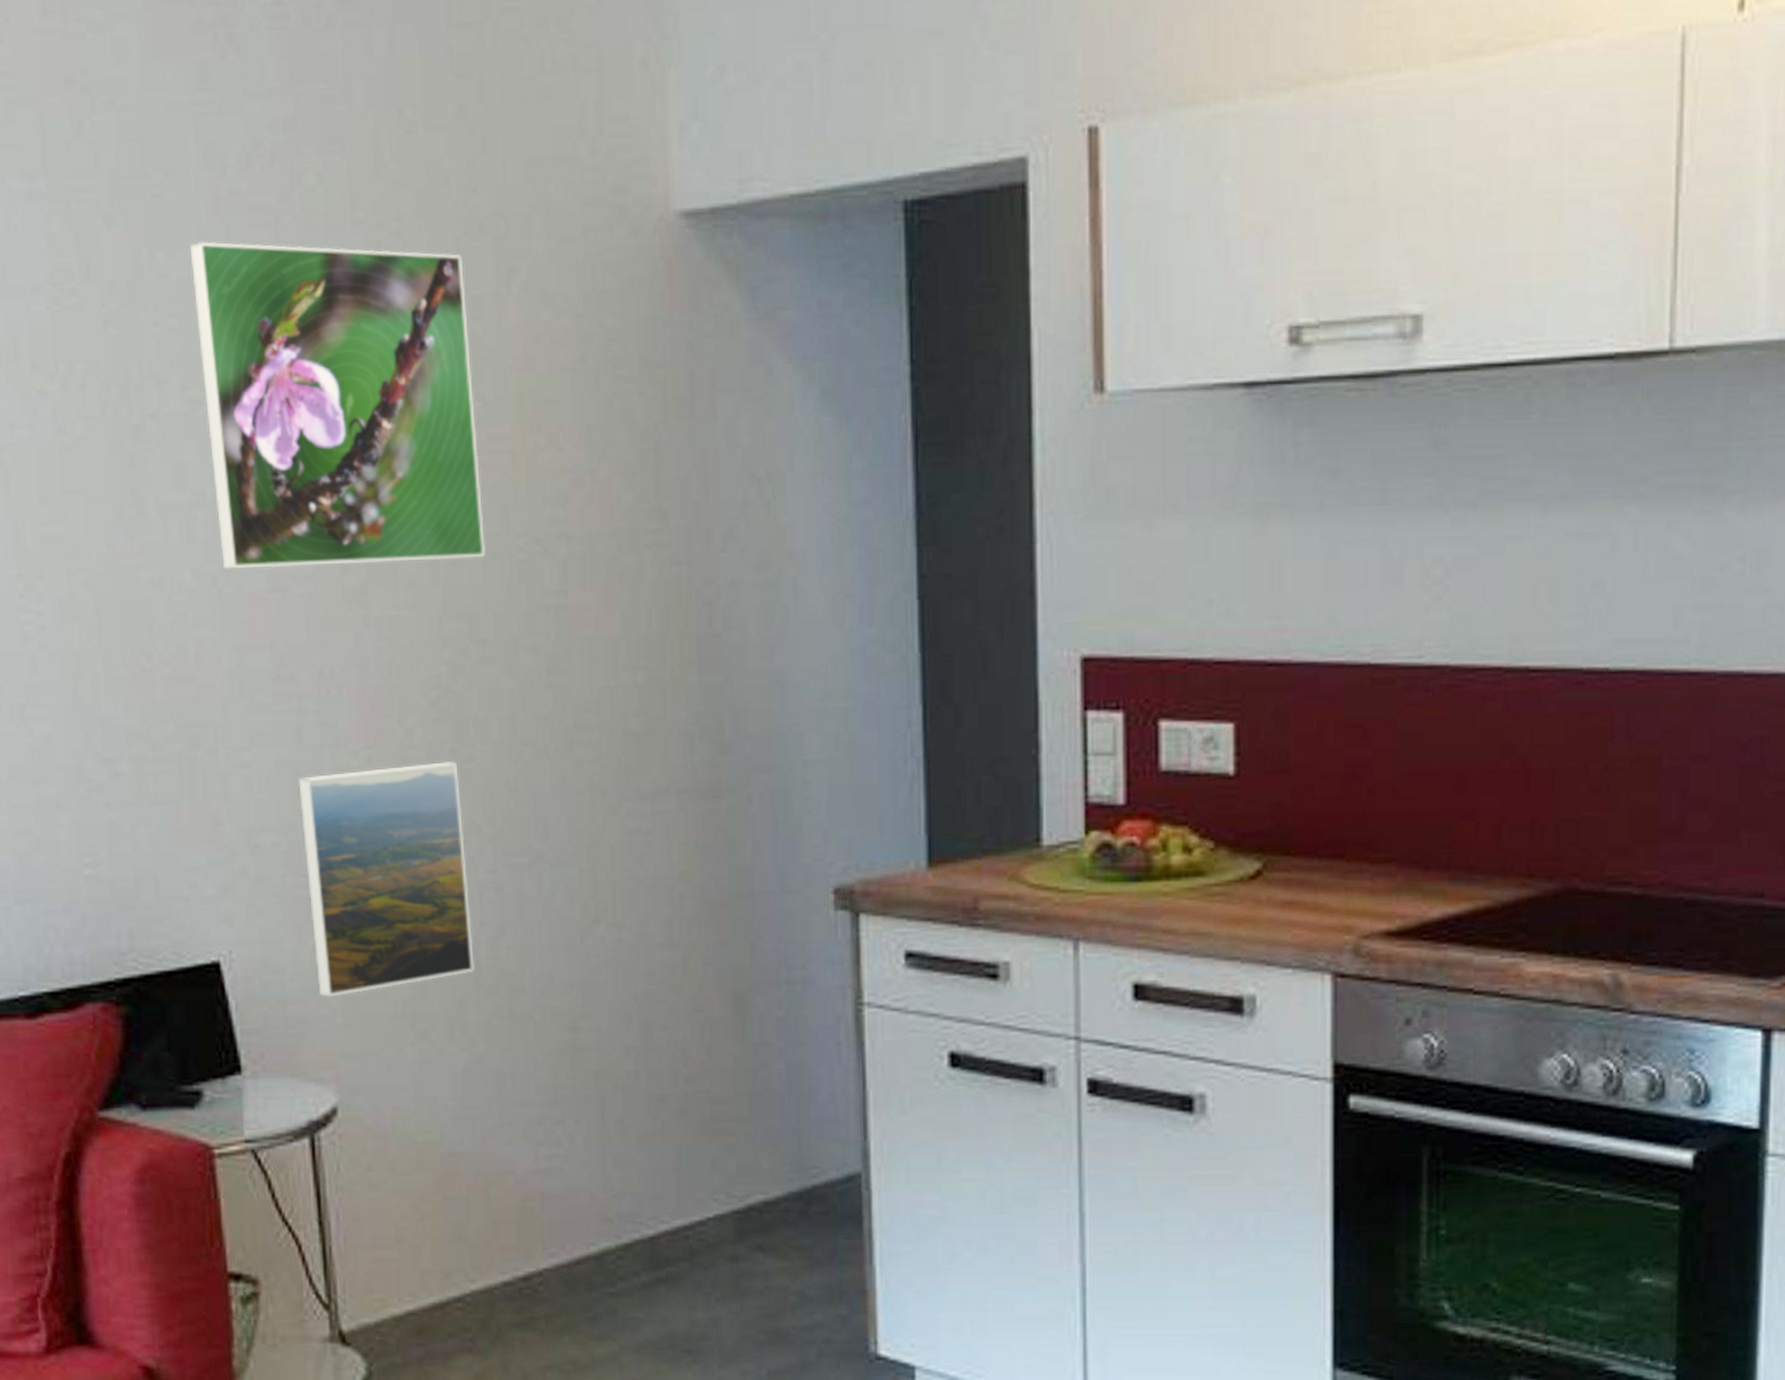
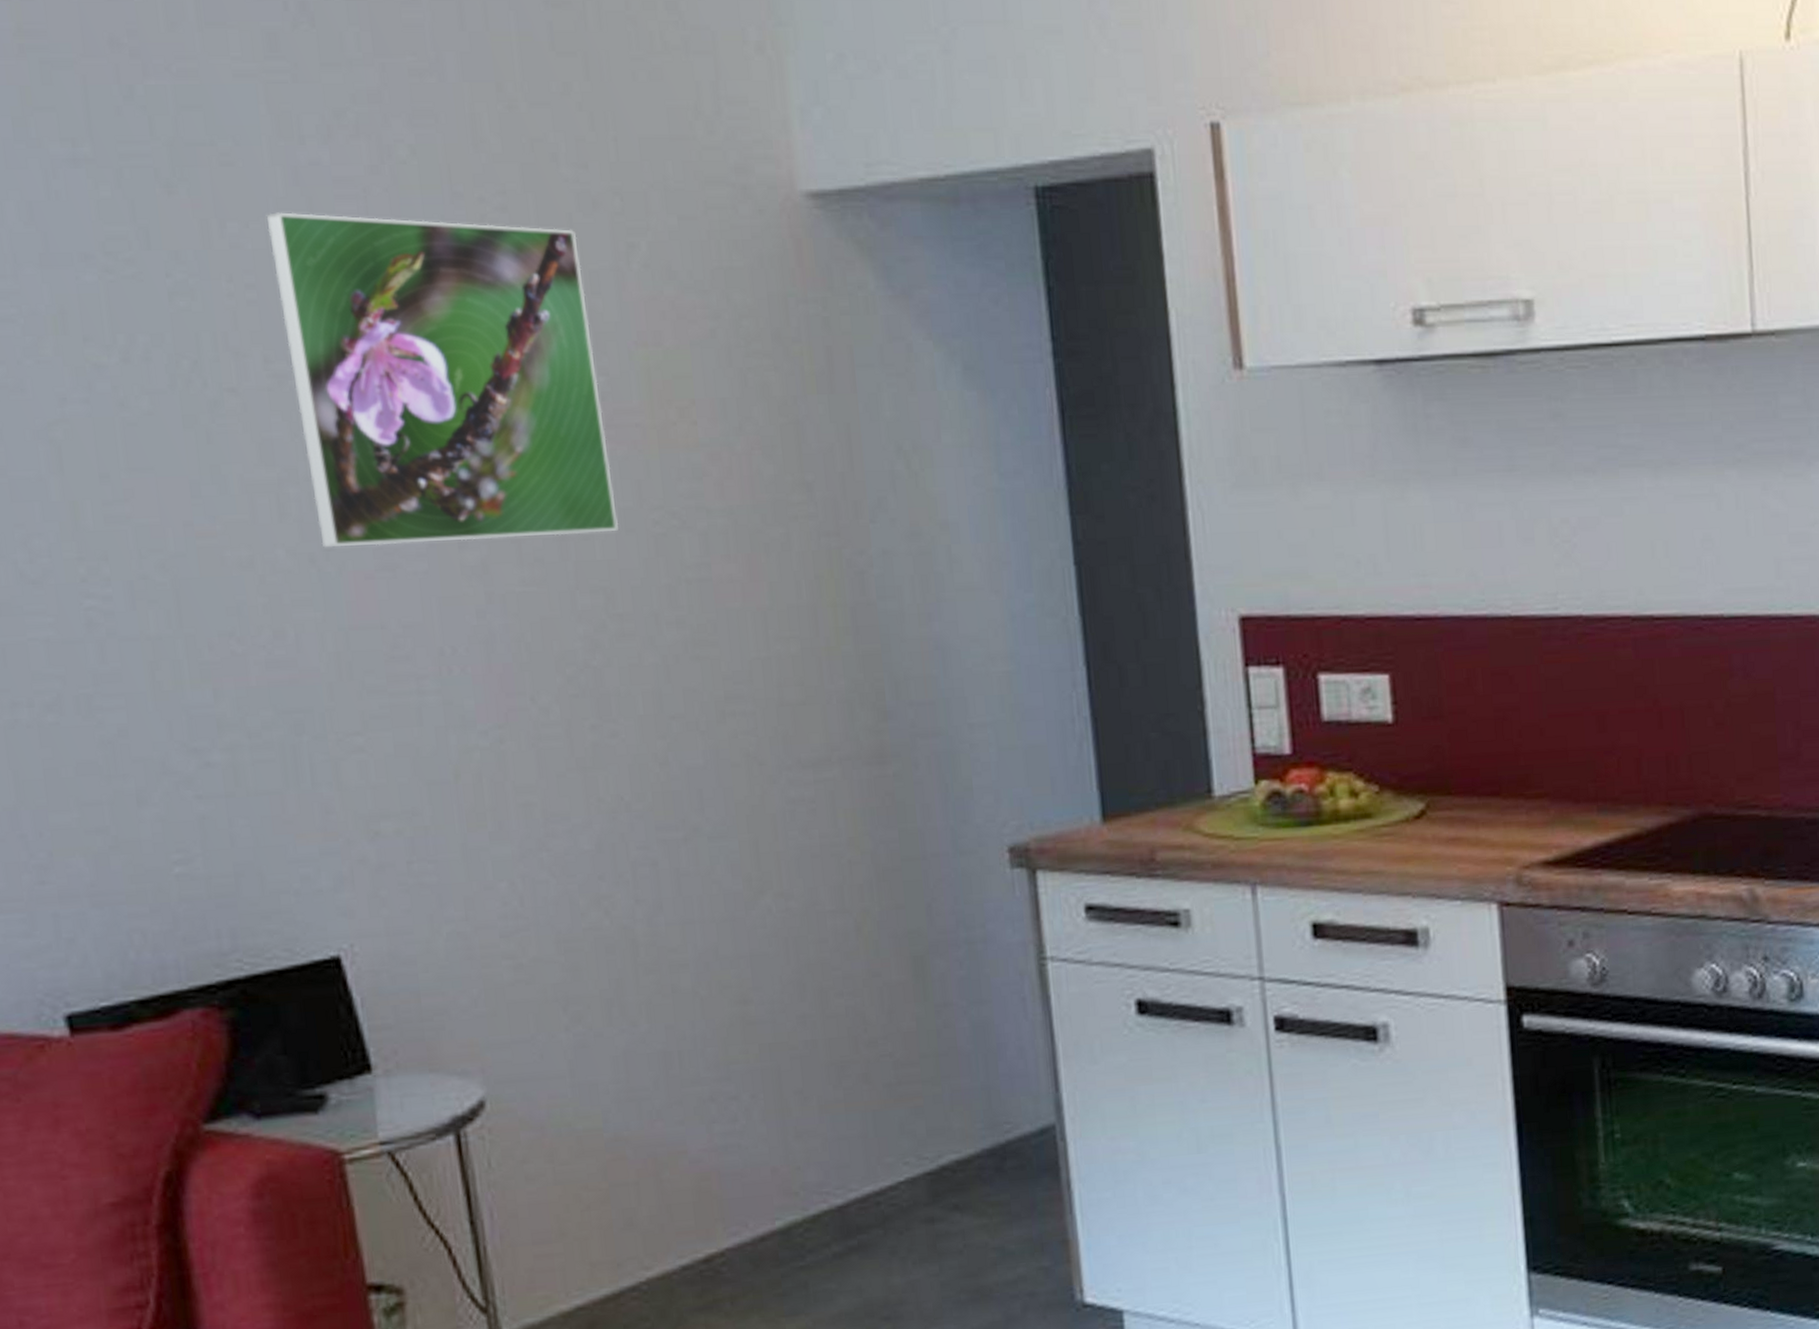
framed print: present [298,762,474,997] -> none [421,738,631,986]

